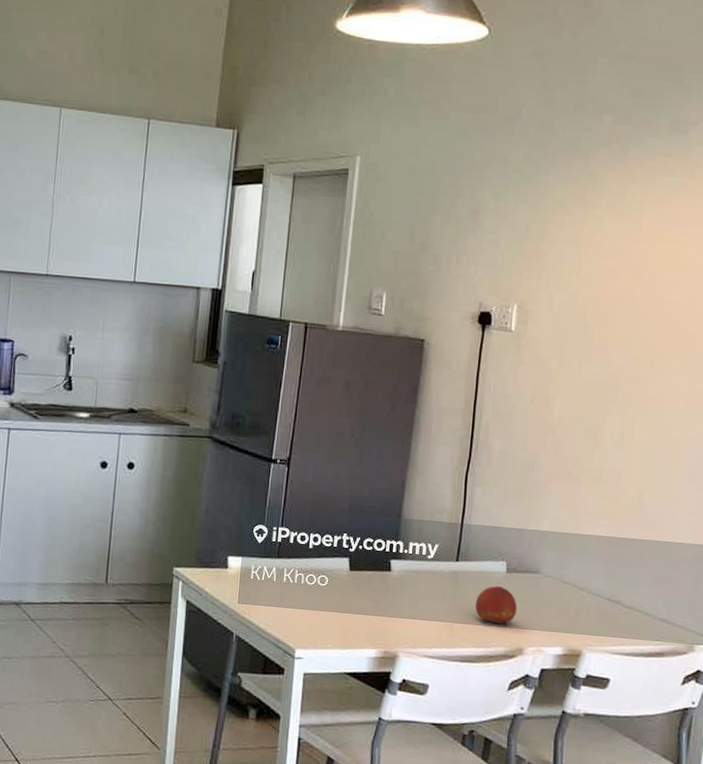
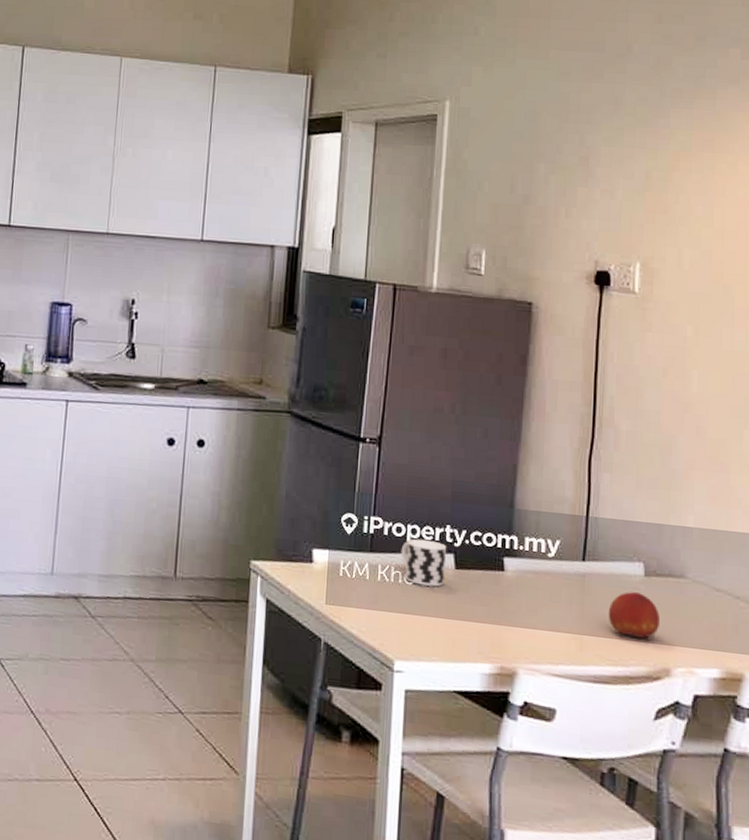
cup: none [303,545,344,586] -> present [400,538,447,587]

